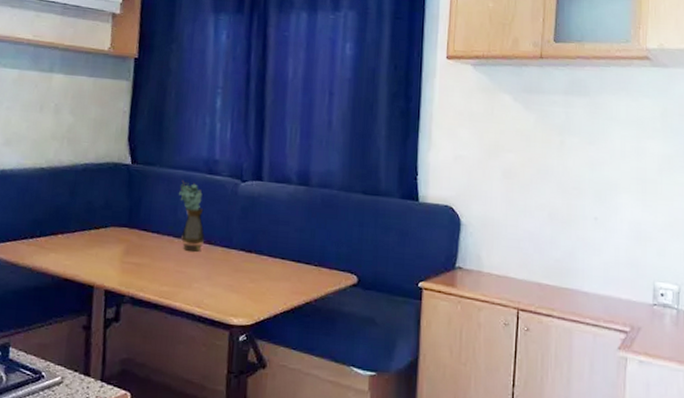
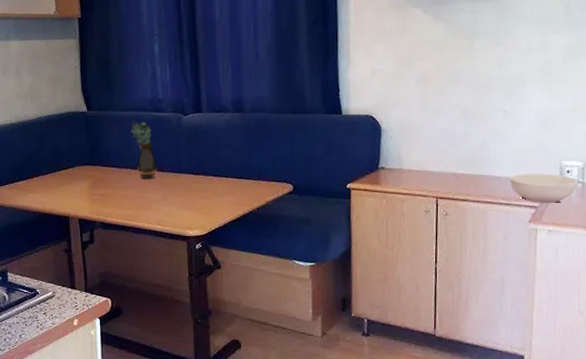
bowl: none [598,291,673,330] -> present [509,173,578,203]

